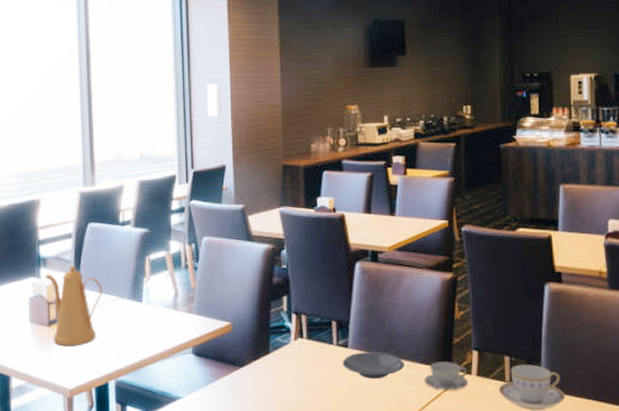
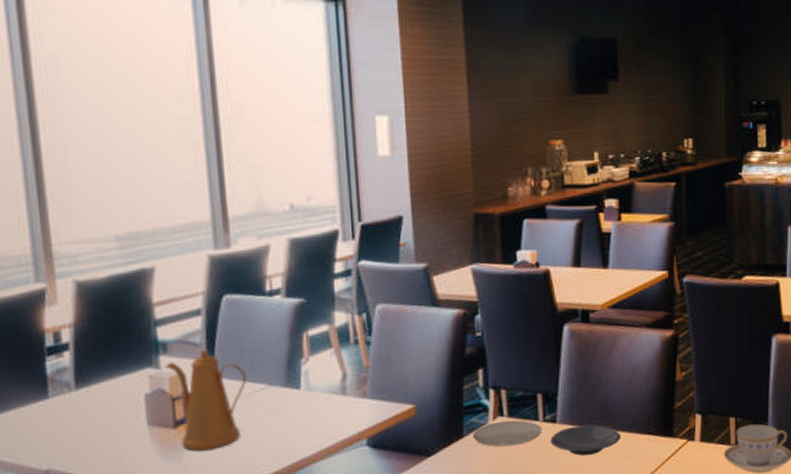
plate: none [277,342,336,365] -> present [472,420,543,447]
teacup: present [424,362,468,391] -> none [643,429,691,461]

